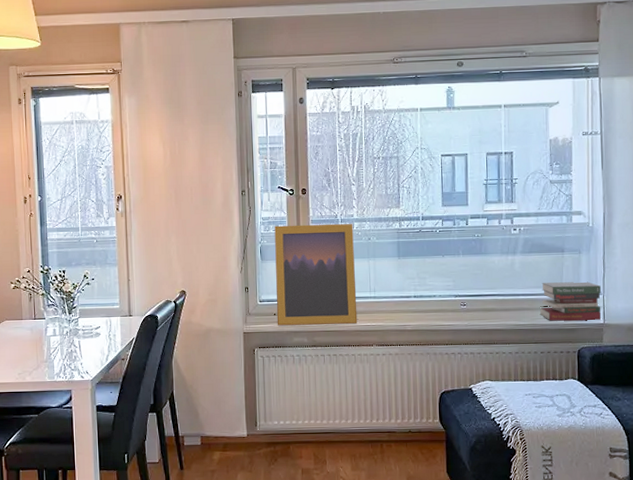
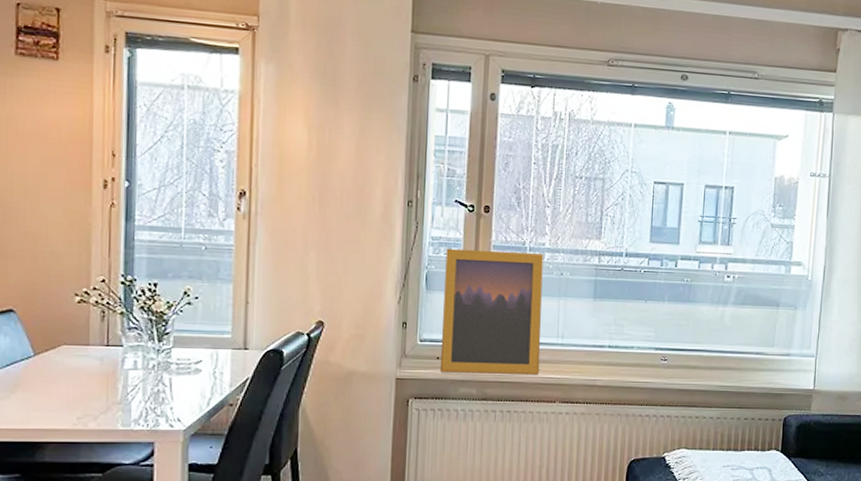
books: present [539,281,602,321] -> none [746,340,814,386]

